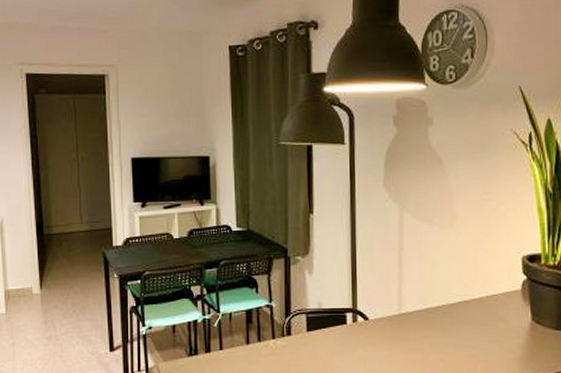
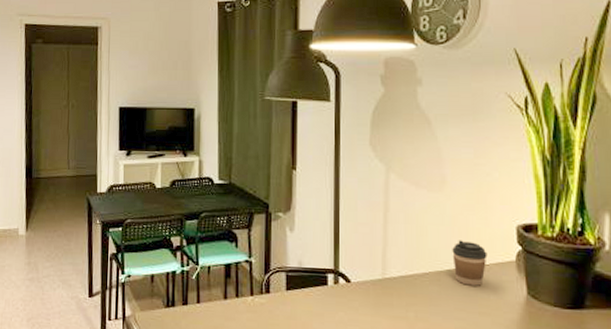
coffee cup: none [463,273,496,315] -> present [452,240,487,286]

